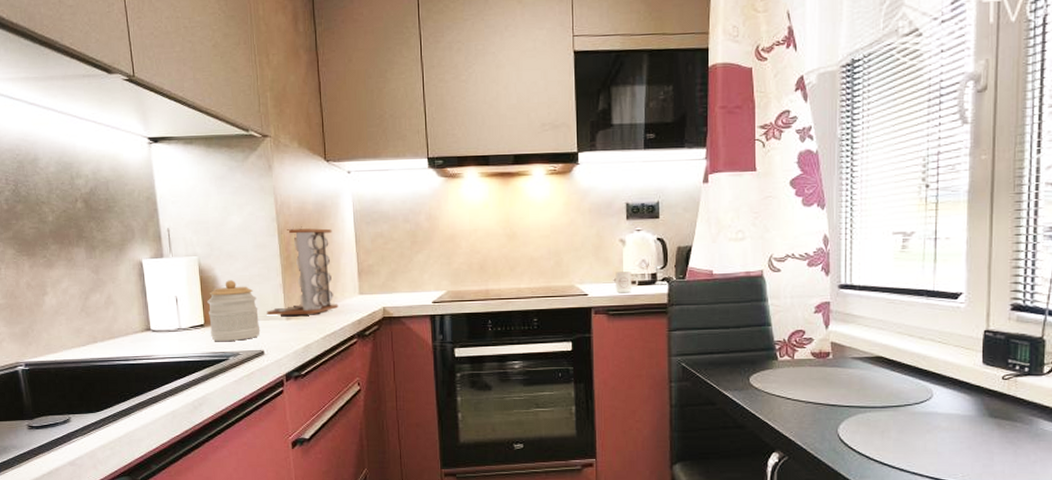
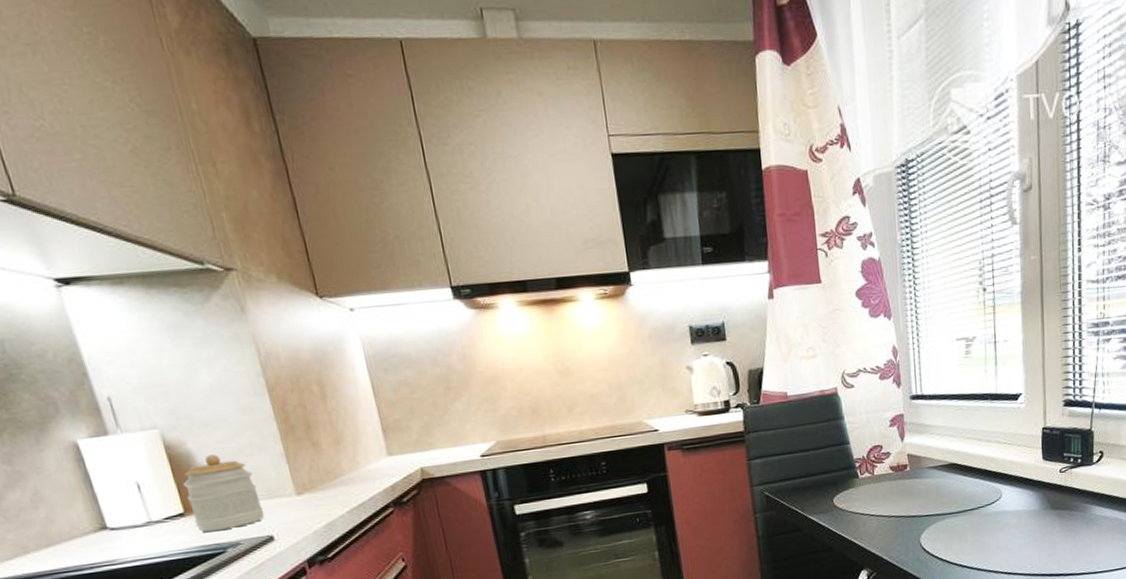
spice rack: present [267,226,339,317] -> none [269,380,364,493]
mug: present [615,271,639,292] -> none [686,401,712,425]

